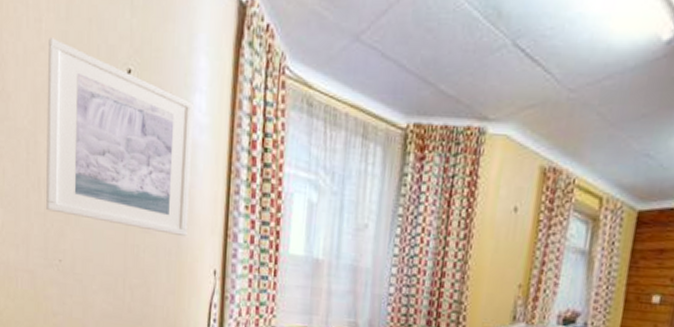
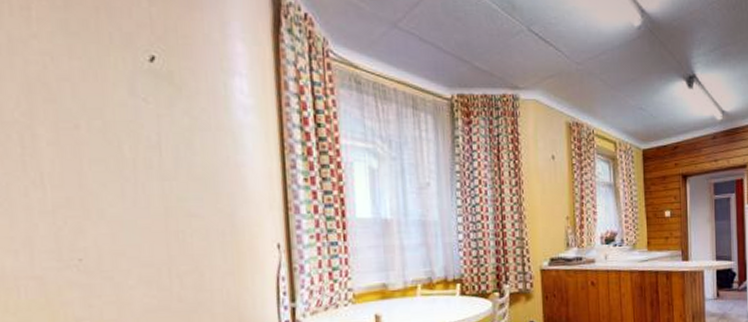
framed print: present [46,38,193,237] -> none [42,26,242,216]

